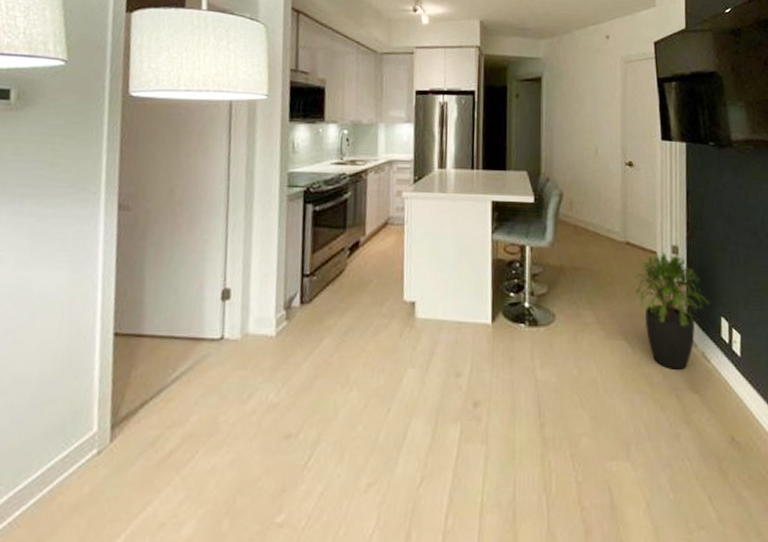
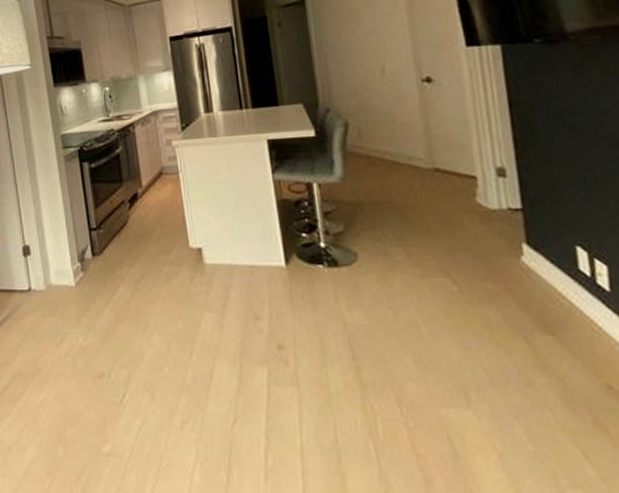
potted plant: present [631,252,710,369] -> none [446,175,558,308]

